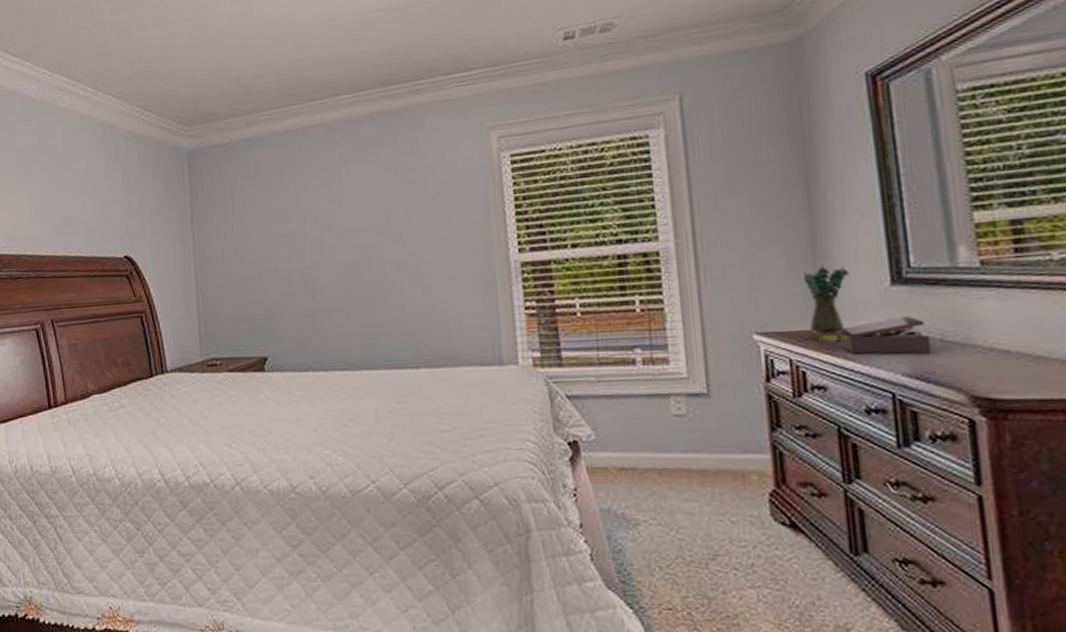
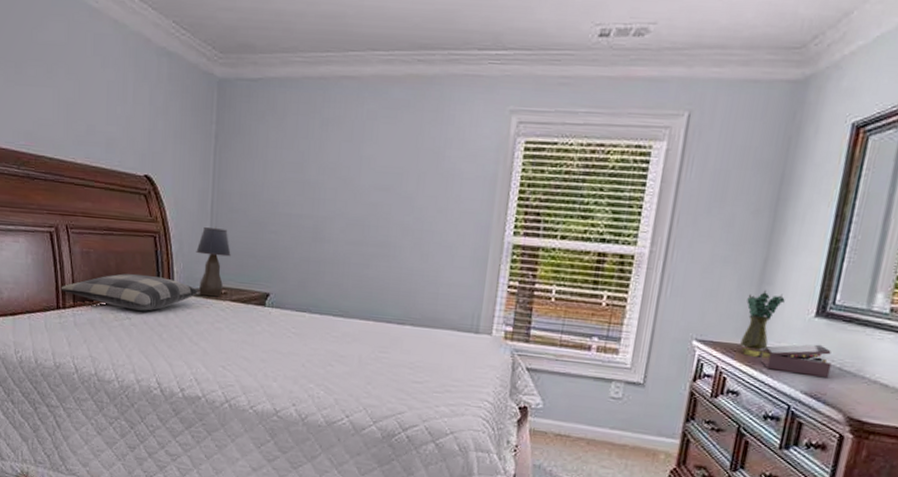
pillow: none [51,357,192,397] -> present [61,273,198,311]
table lamp: none [185,295,221,371] -> present [196,226,231,297]

